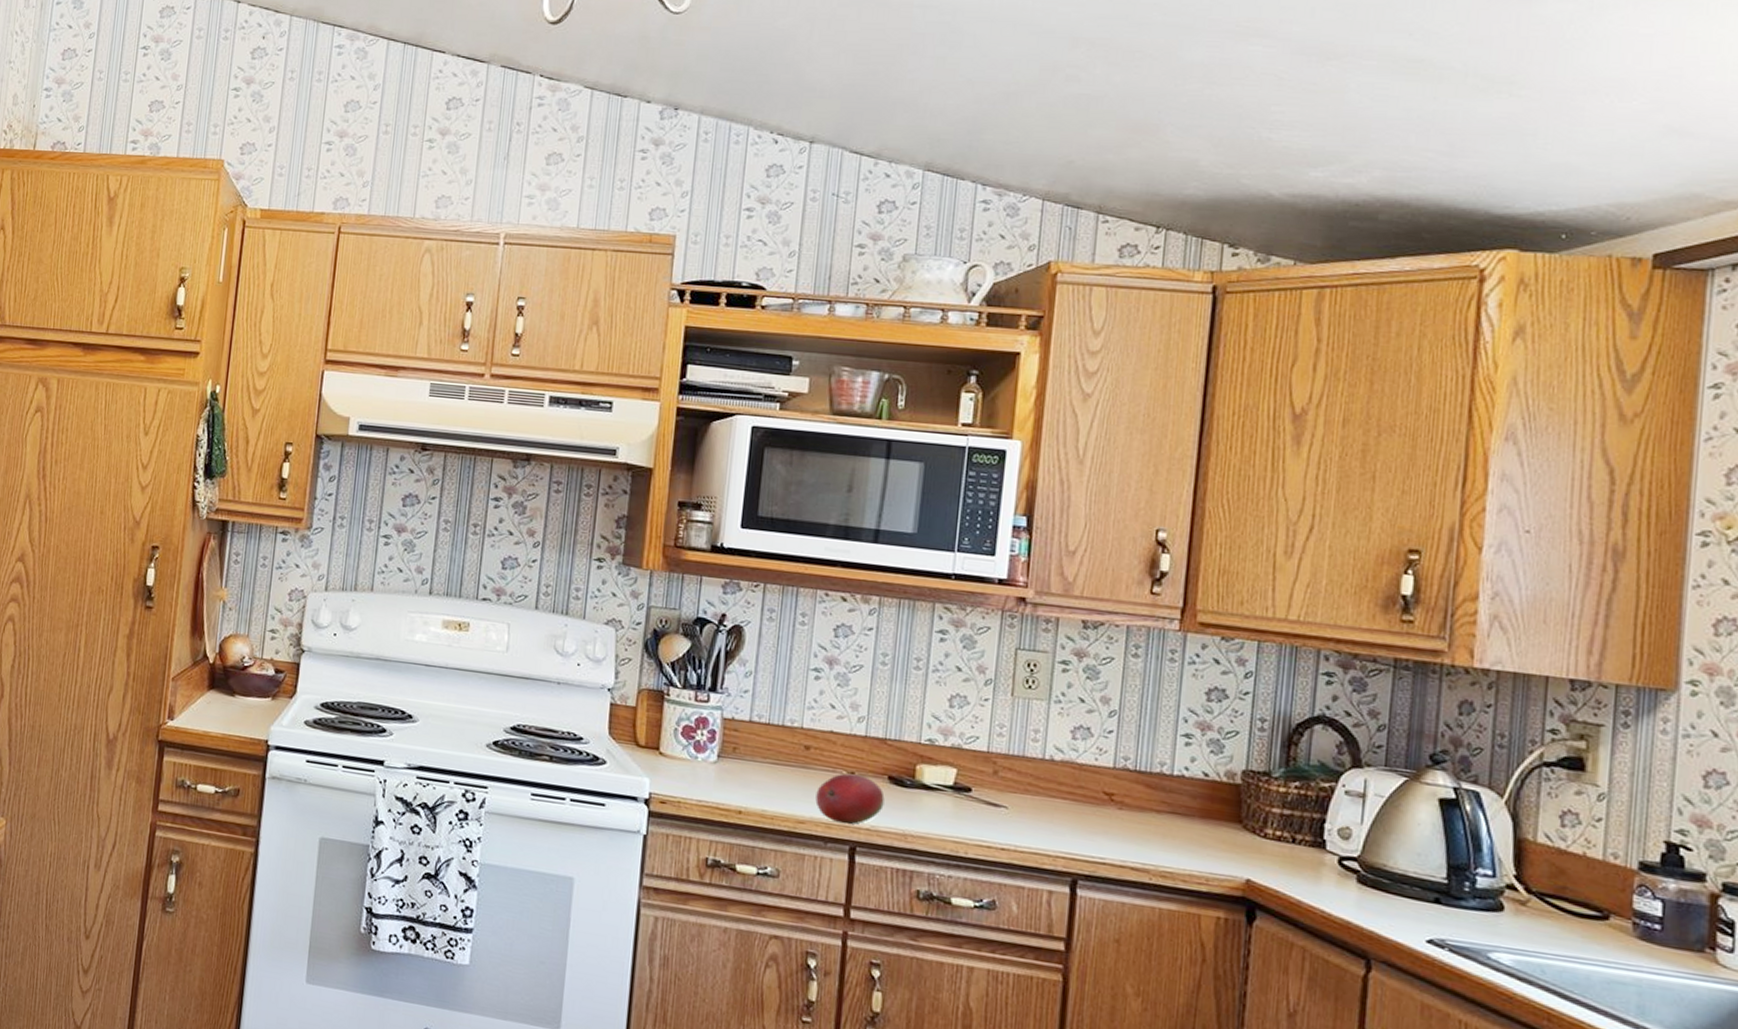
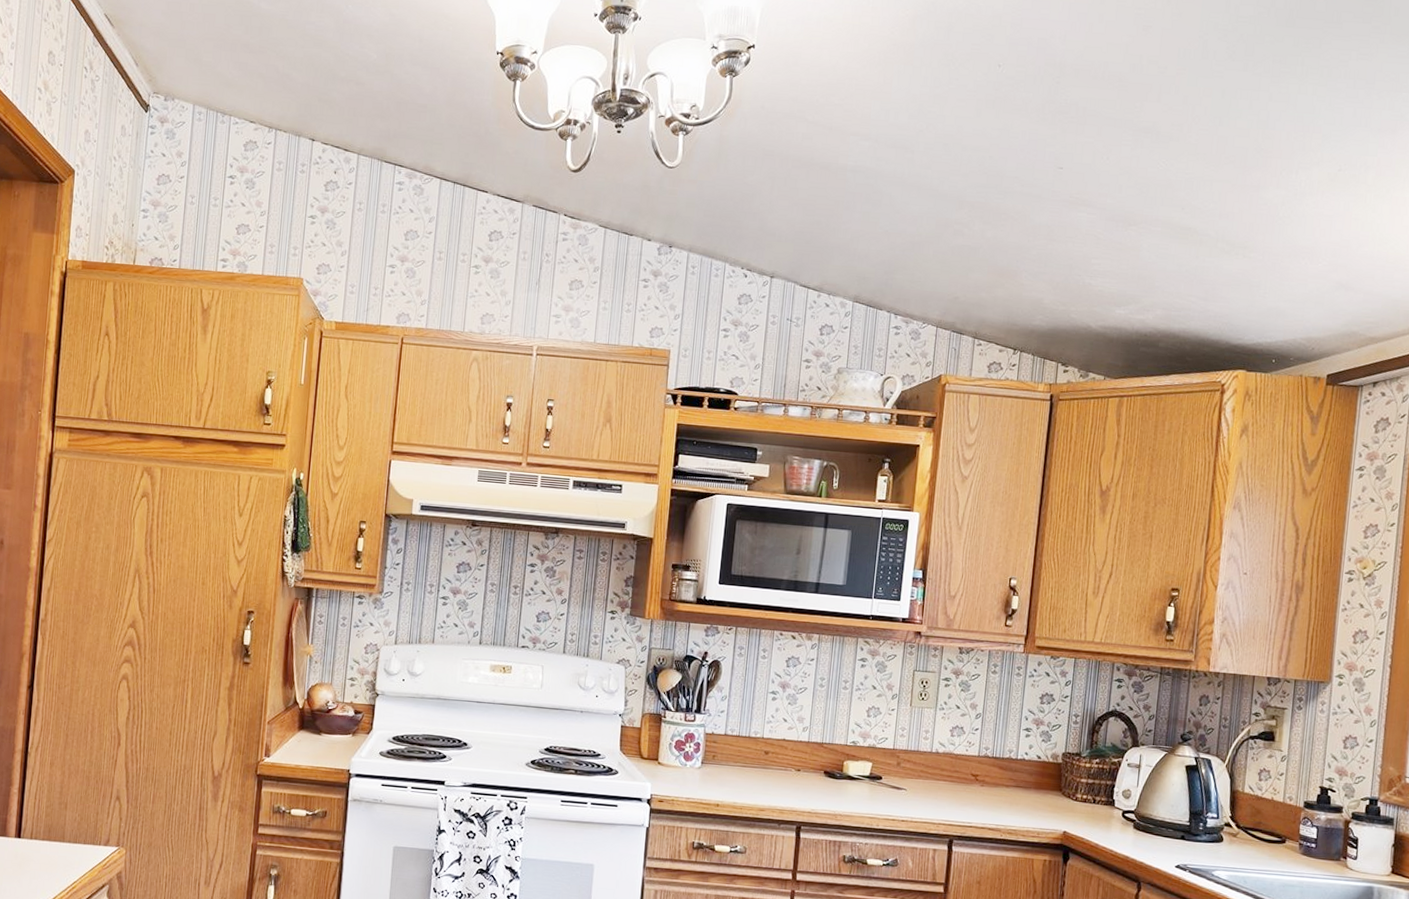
fruit: present [815,773,885,825] -> none [772,771,822,810]

